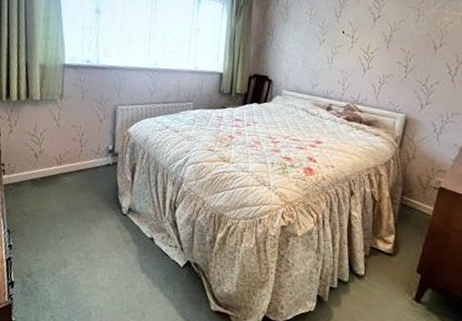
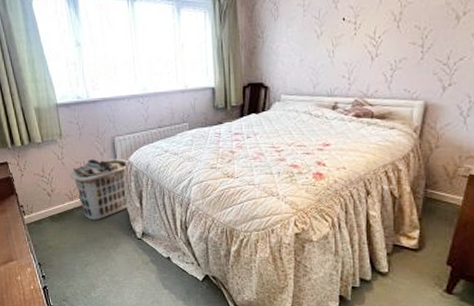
clothes hamper: none [62,125,127,190] -> present [69,158,129,220]

